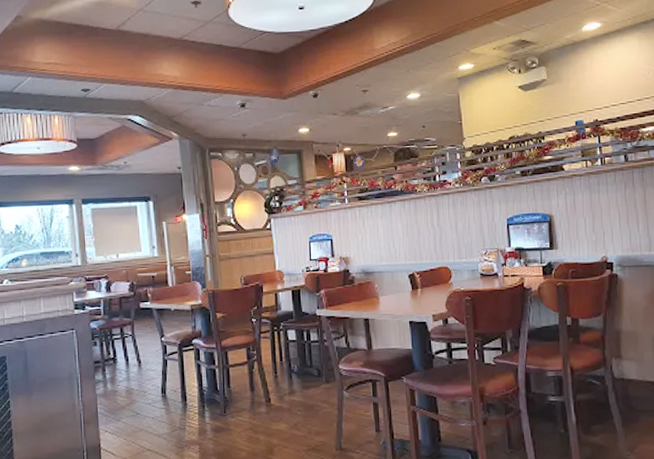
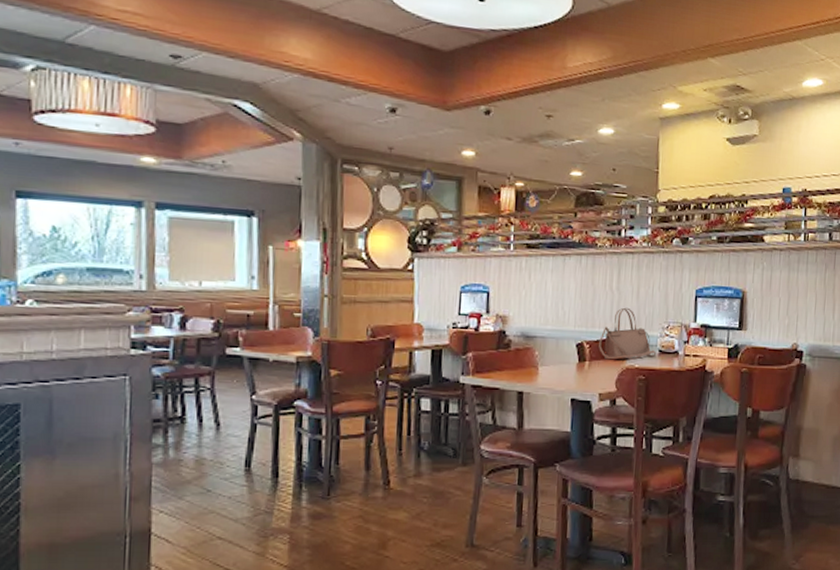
handbag: none [428,240,478,286] -> present [599,307,656,360]

